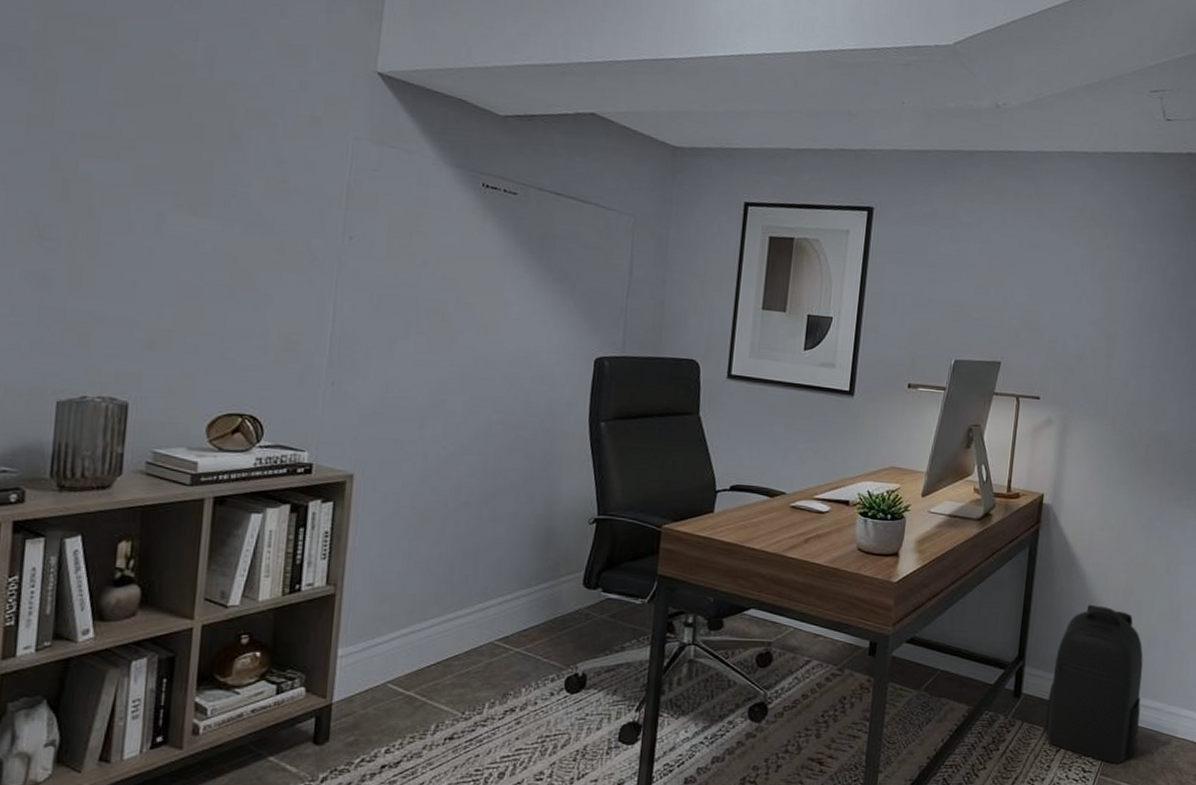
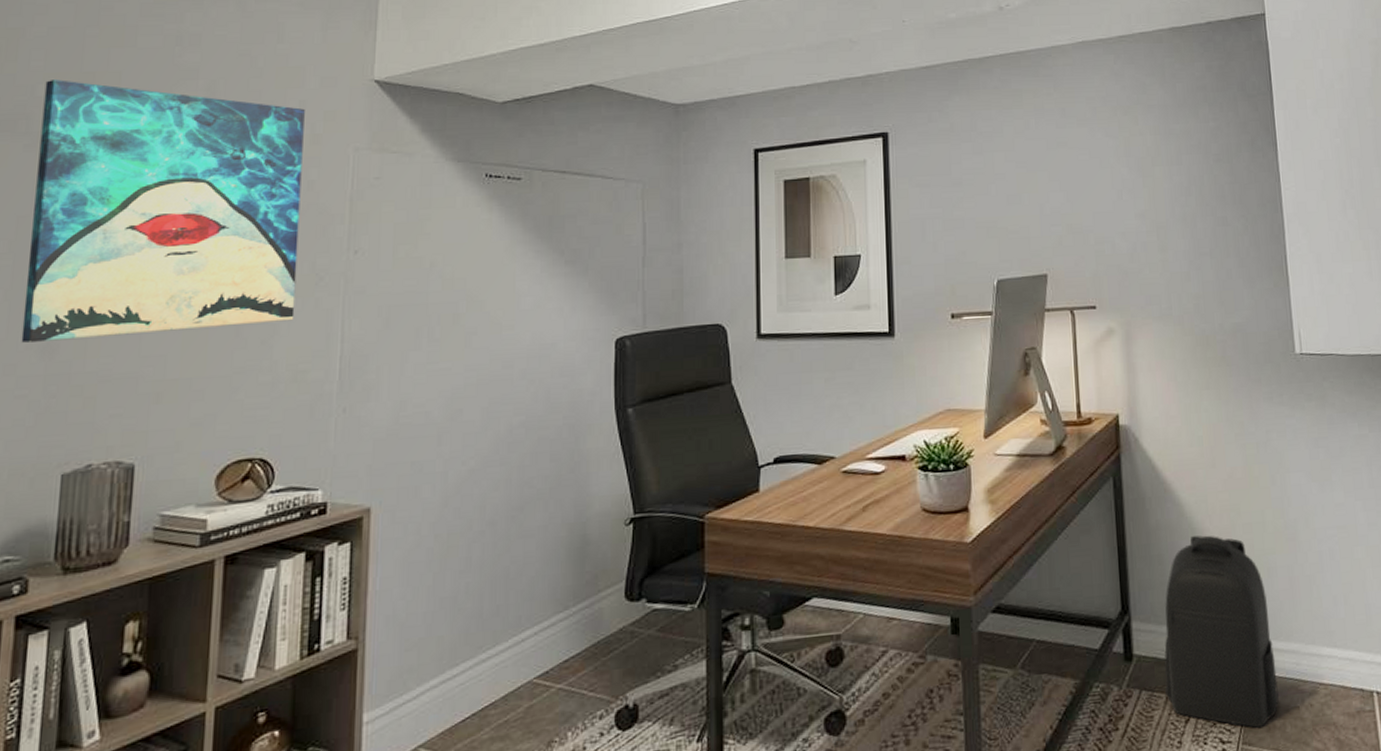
wall art: none [15,15,306,294] -> present [21,80,305,343]

